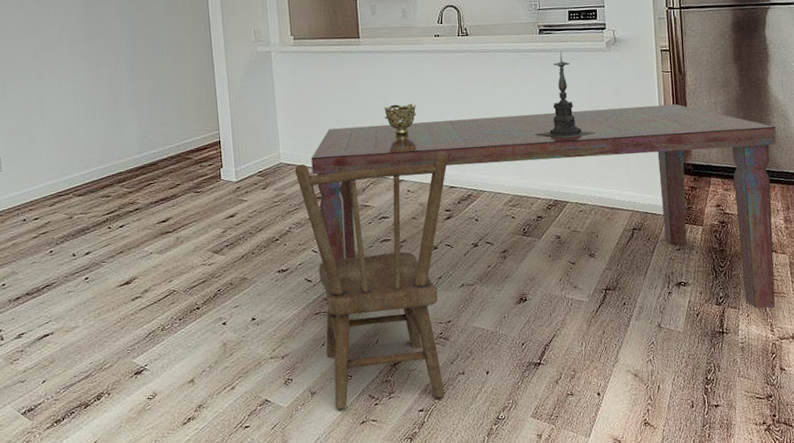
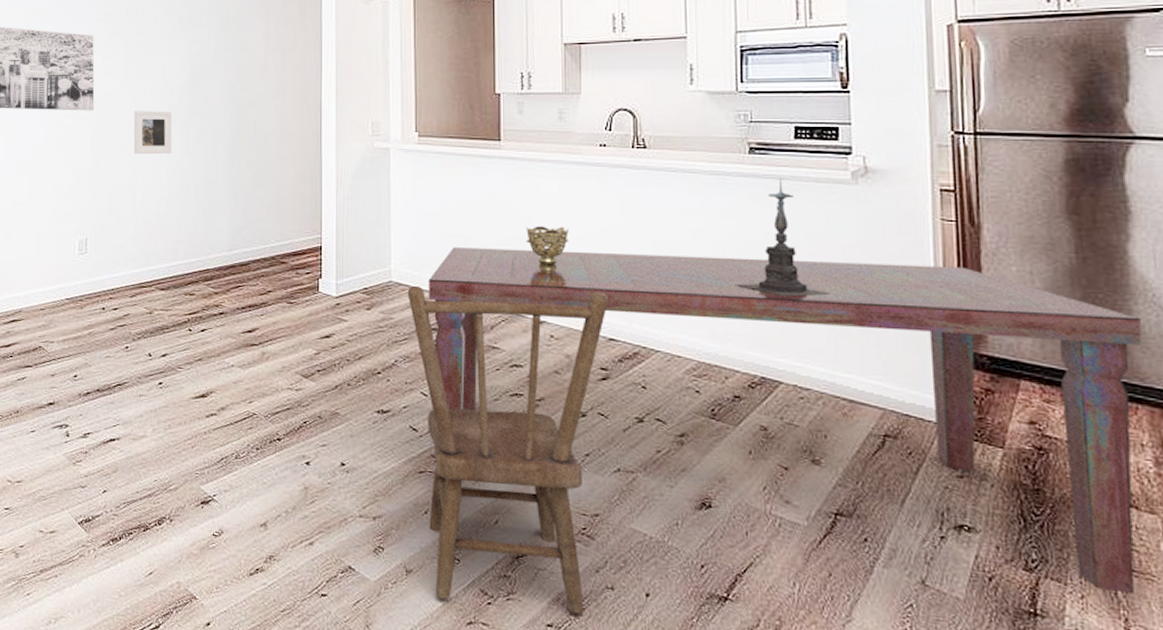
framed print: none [35,33,76,76] -> present [133,111,172,155]

